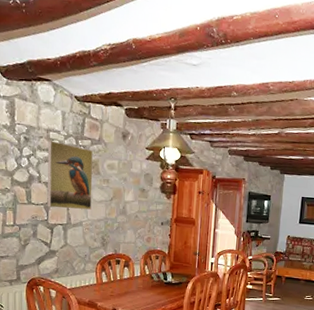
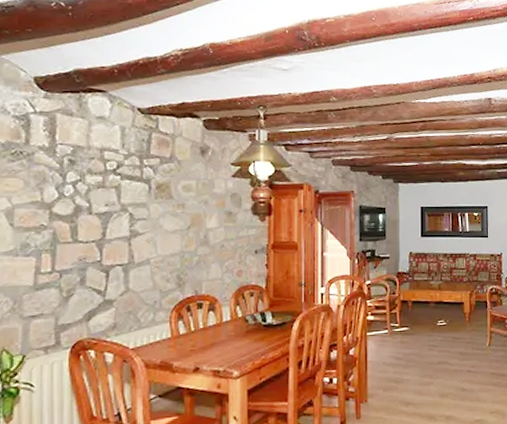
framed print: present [47,140,93,210] -> none [100,162,164,245]

